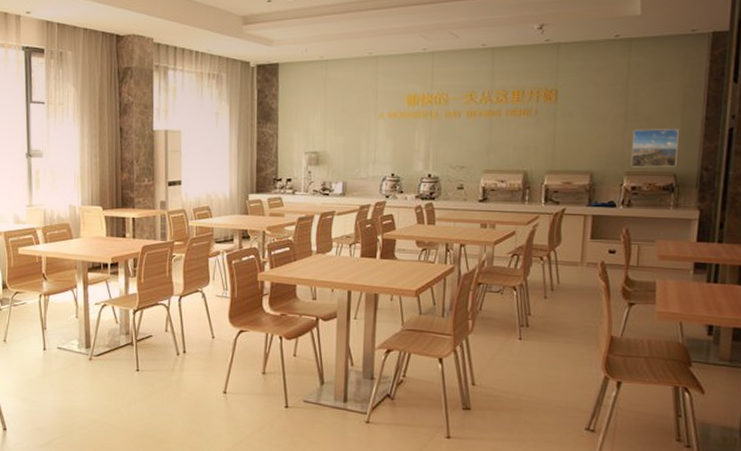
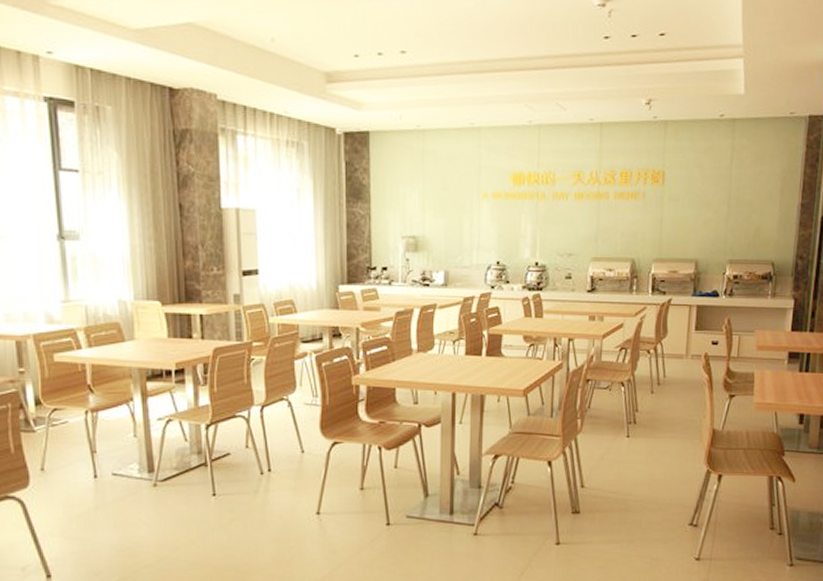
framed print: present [630,129,679,168] -> none [733,215,777,256]

